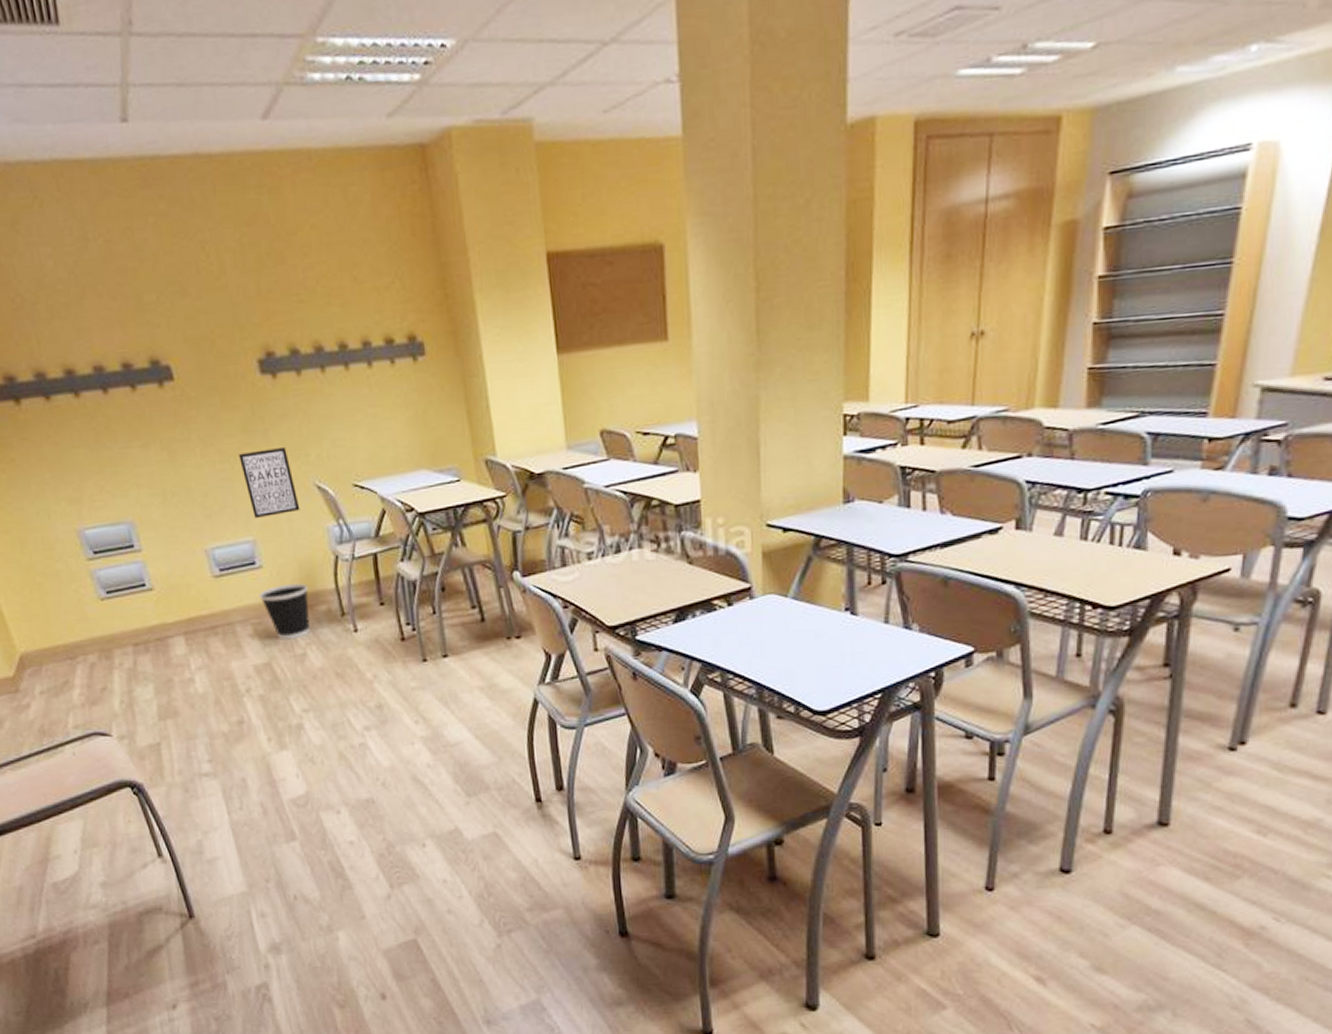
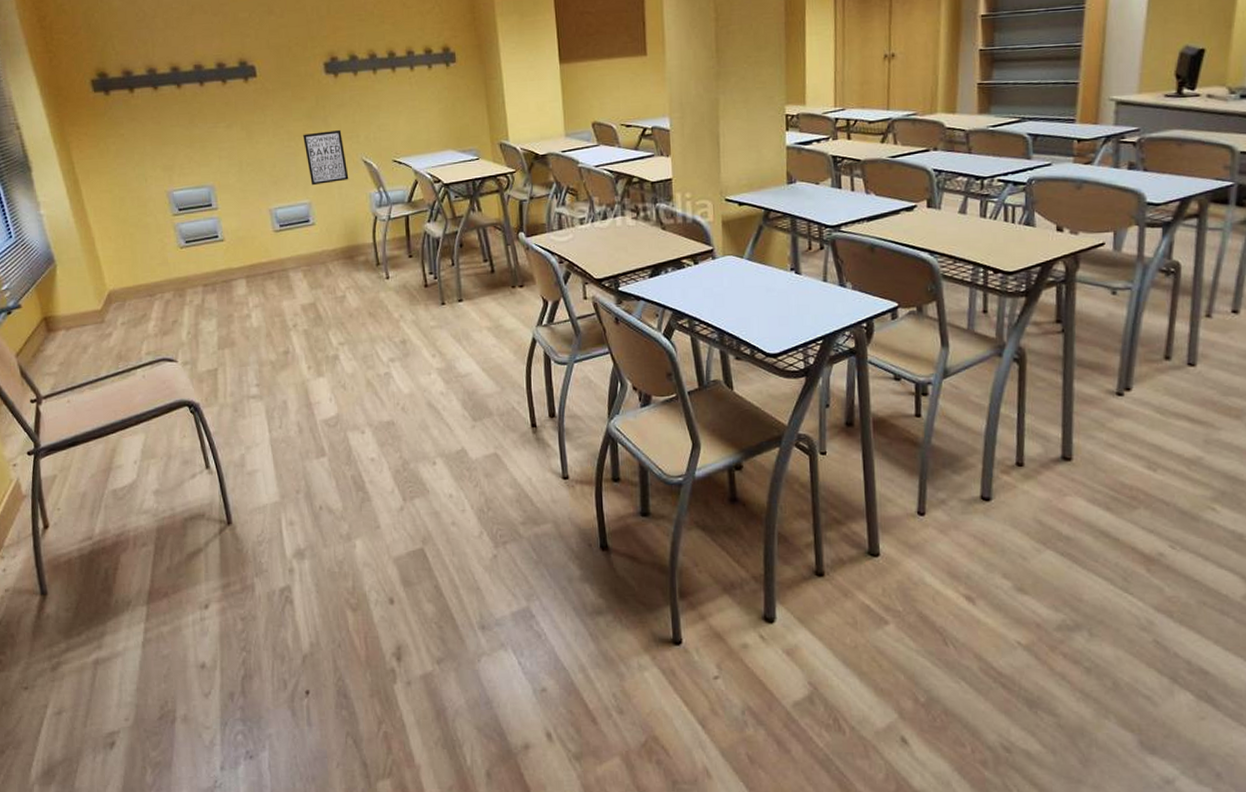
wastebasket: present [259,583,311,640] -> none [310,237,351,284]

